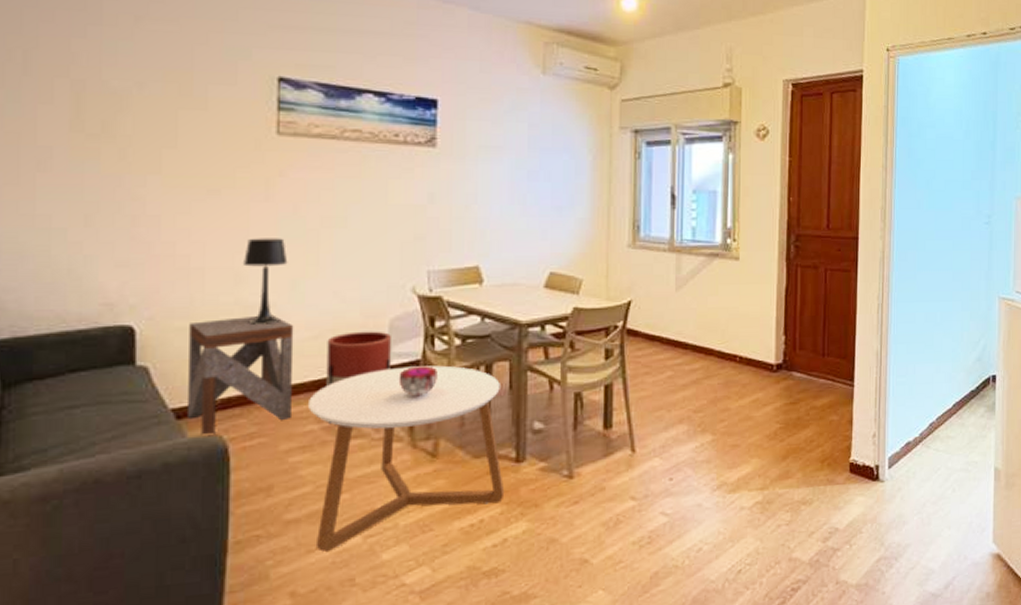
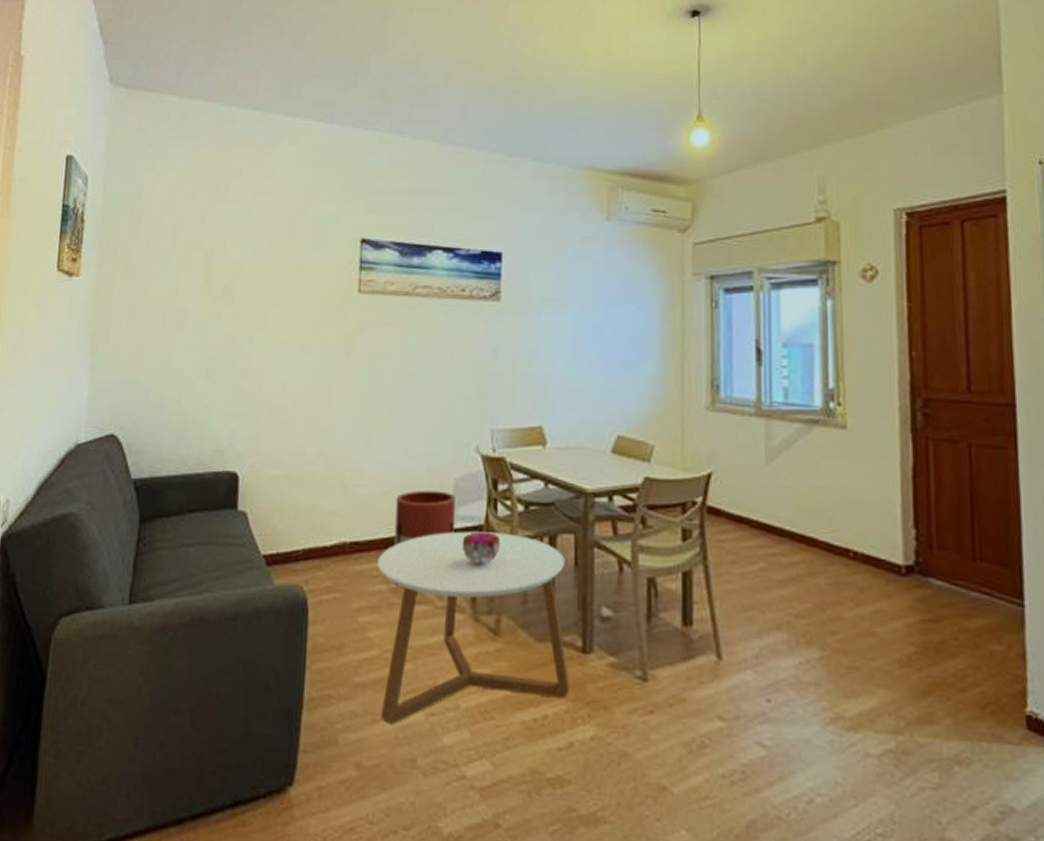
side table: present [186,314,294,437] -> none [274,468,368,586]
table lamp: present [244,238,288,325] -> none [327,392,364,478]

